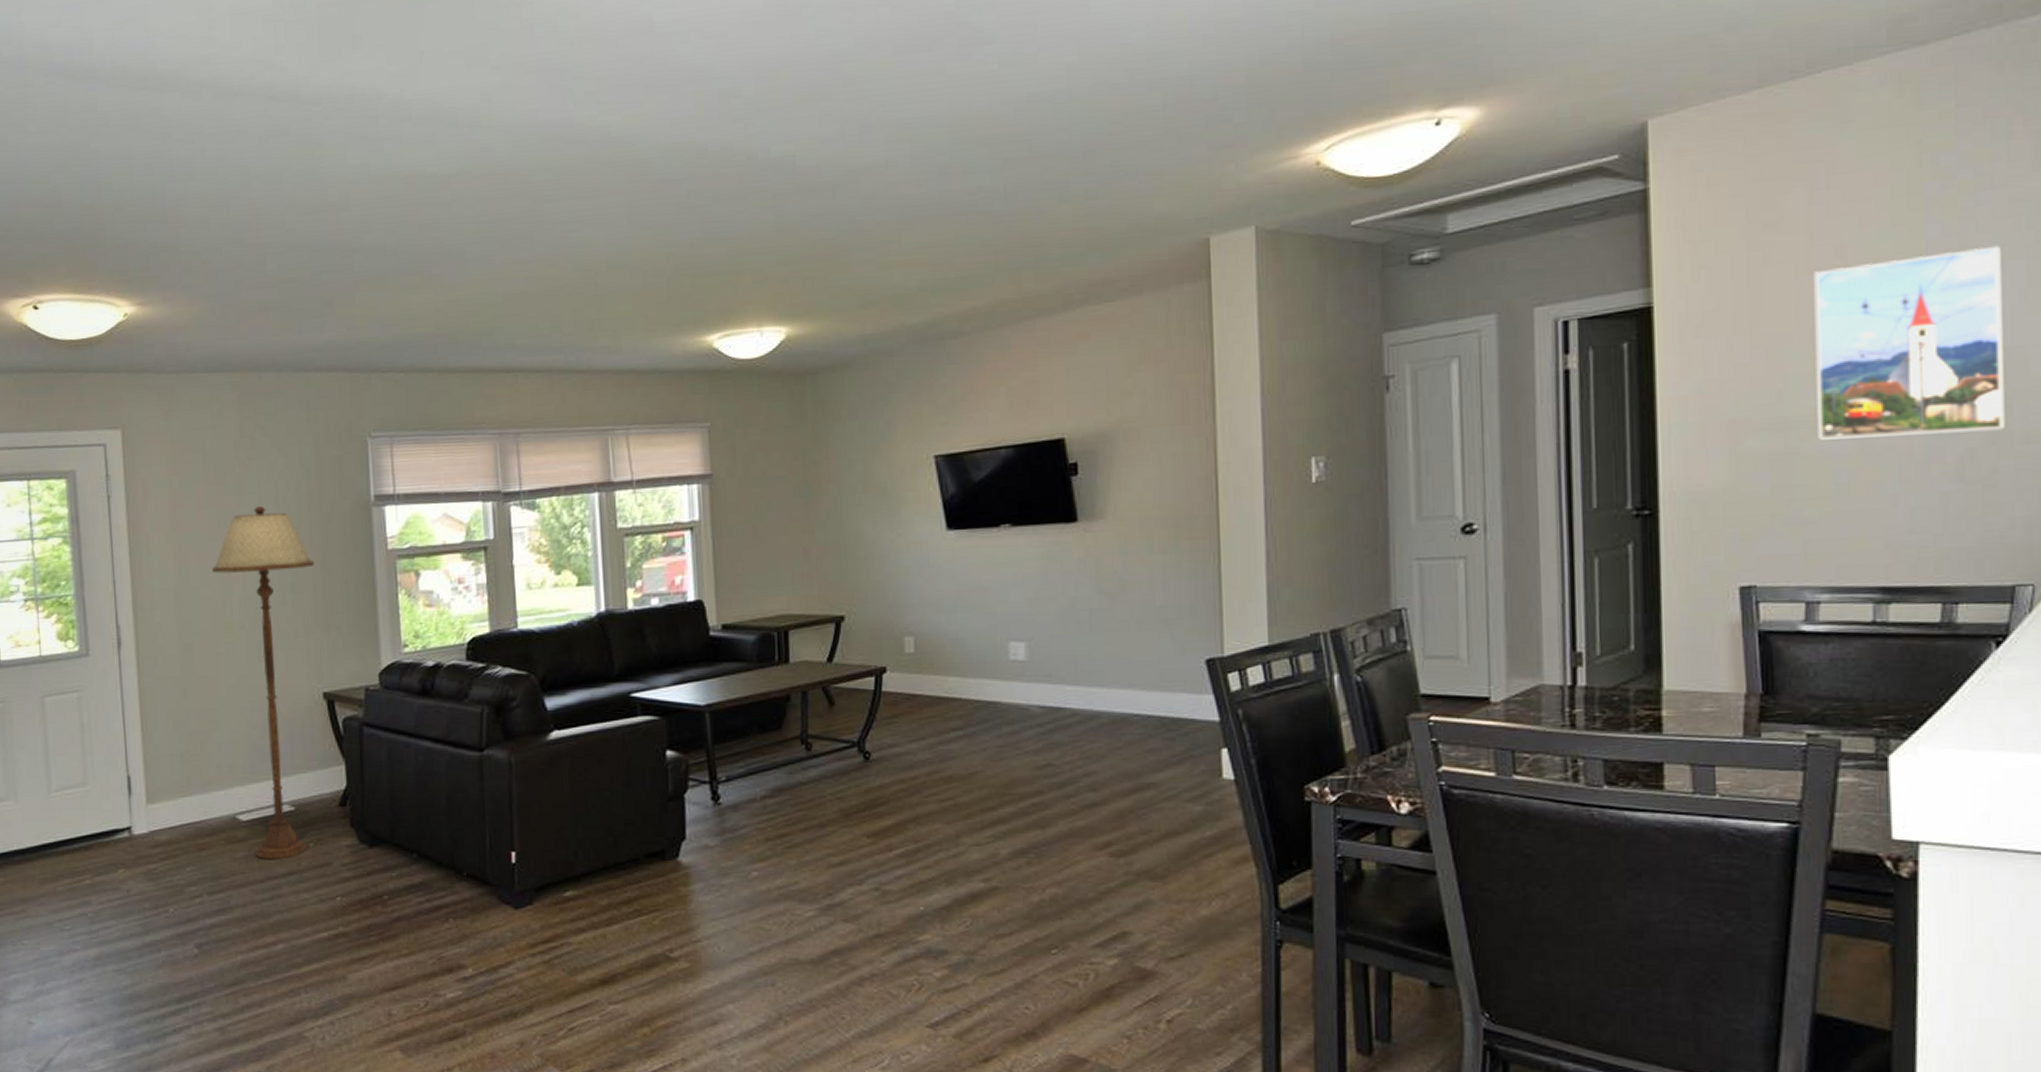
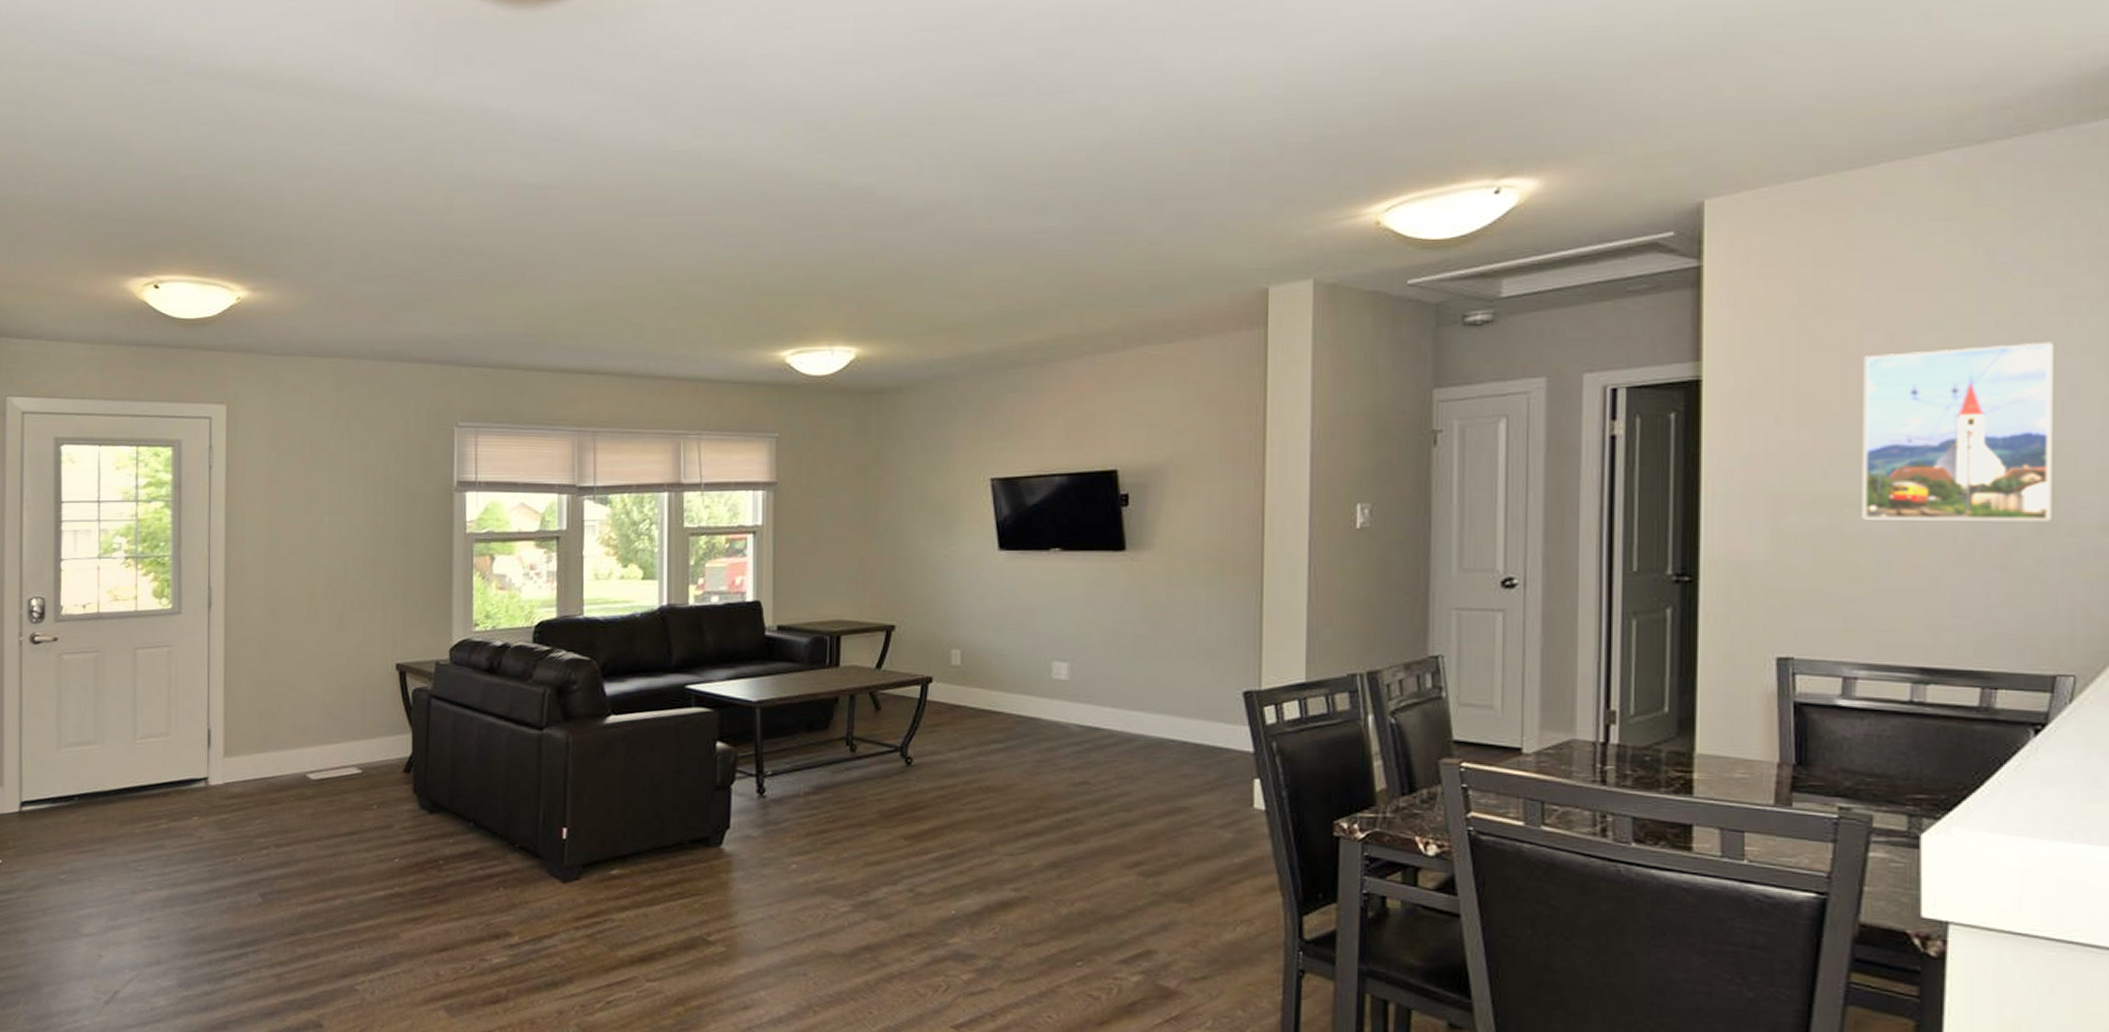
floor lamp: present [212,505,315,860] -> none [301,483,397,819]

